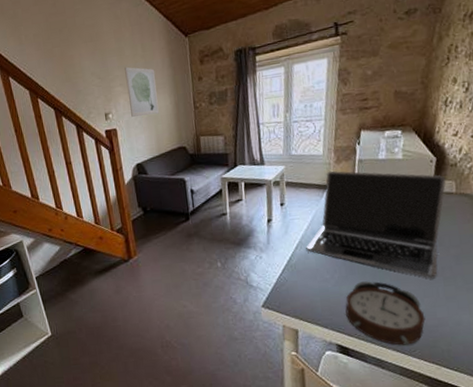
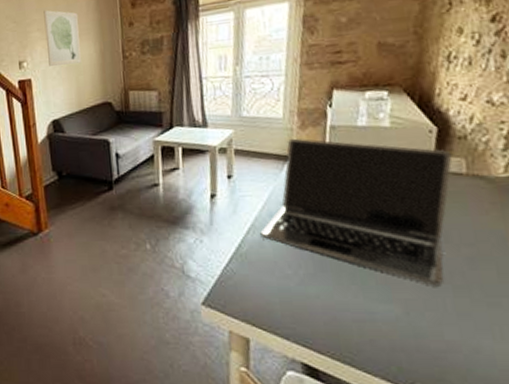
alarm clock: present [345,281,426,345] -> none [314,282,428,374]

